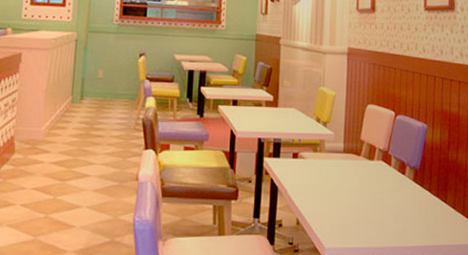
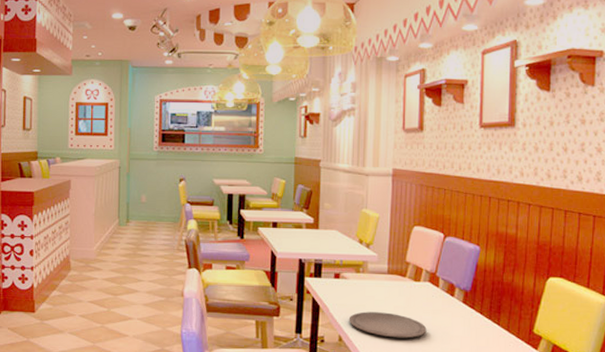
plate: none [306,192,381,220] -> present [348,311,427,338]

